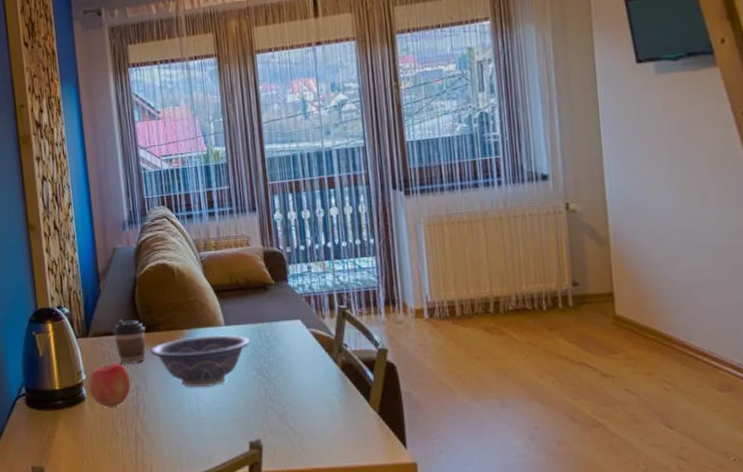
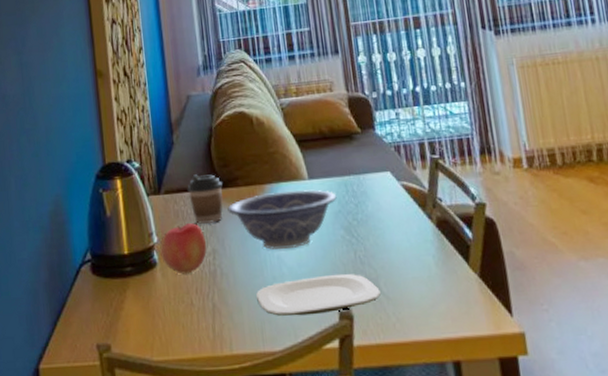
plate: none [175,409,289,445] -> present [256,273,382,316]

